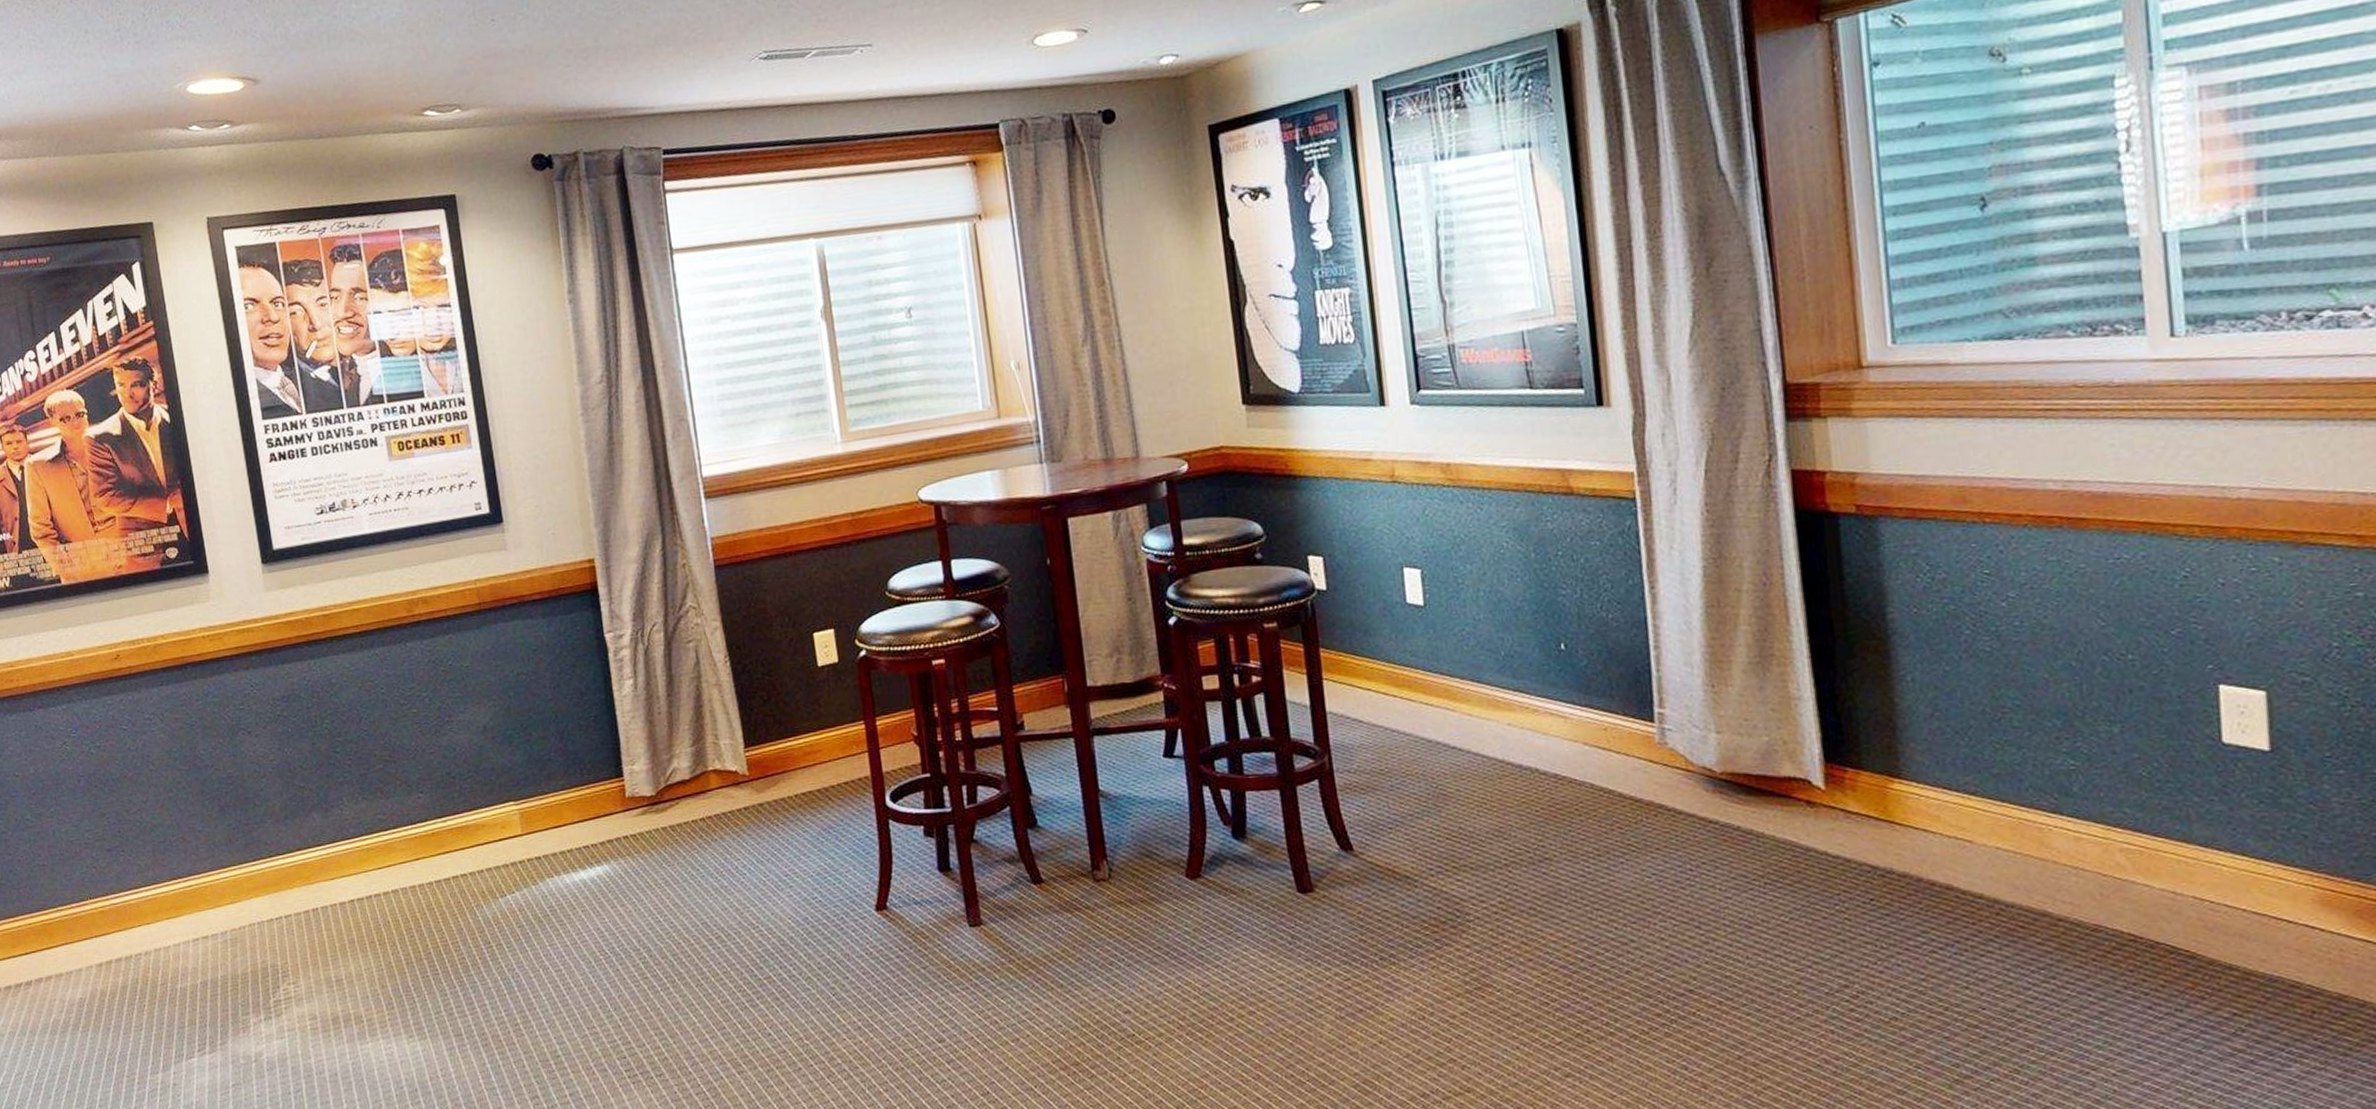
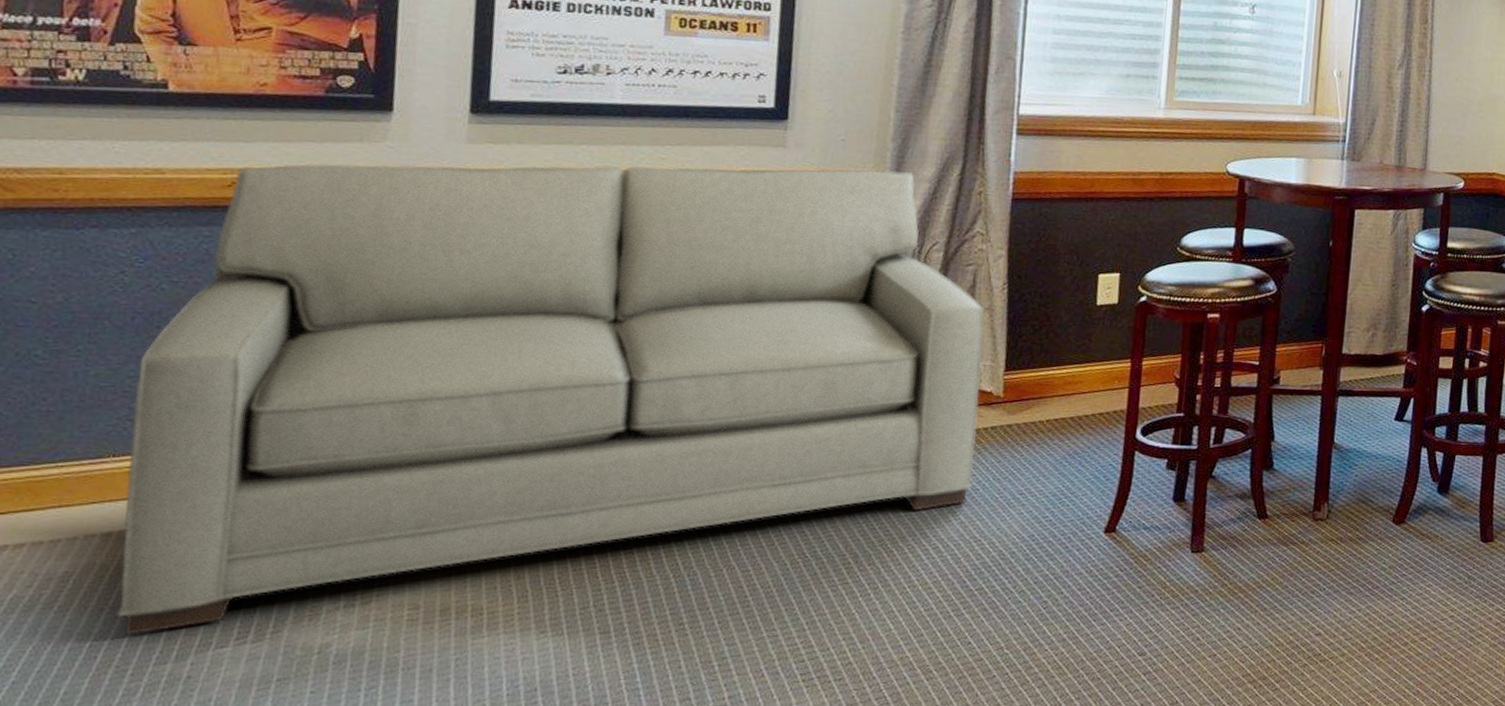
sofa: none [90,554,739,1050] -> present [116,163,985,635]

